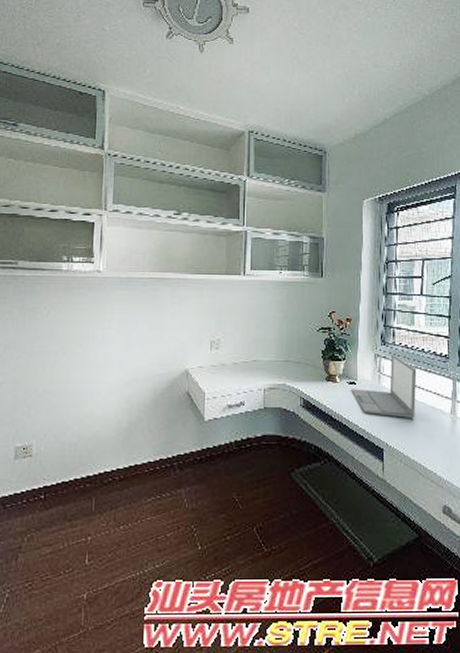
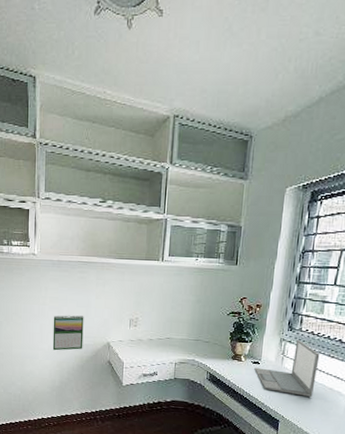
calendar: none [119,339,158,384] -> present [52,315,84,351]

